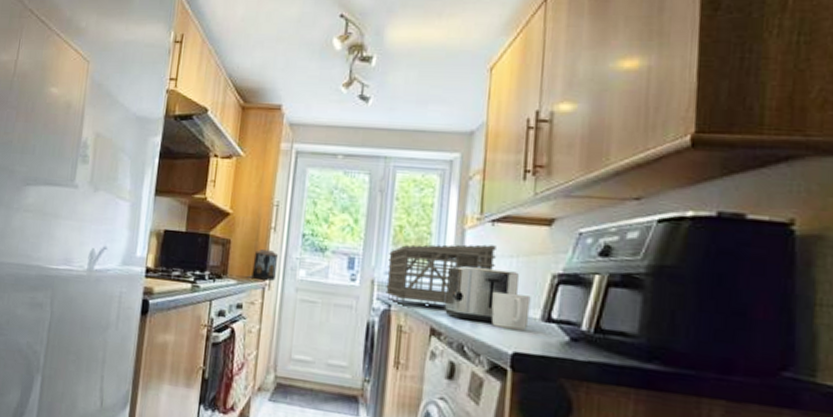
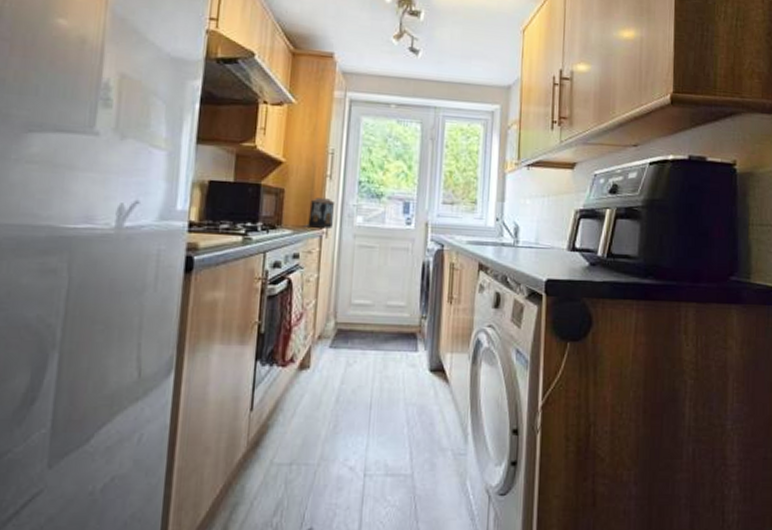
dish rack: present [385,244,496,311] -> none [439,186,531,247]
toaster: present [445,266,519,323] -> none [491,206,550,255]
mug: present [490,292,531,330] -> none [528,228,559,259]

